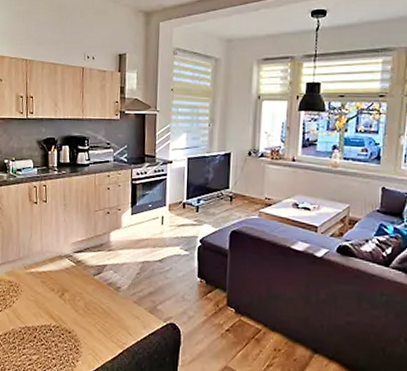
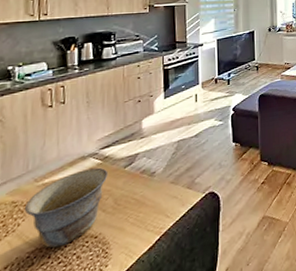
bowl: none [17,268,81,331] -> present [24,167,109,248]

